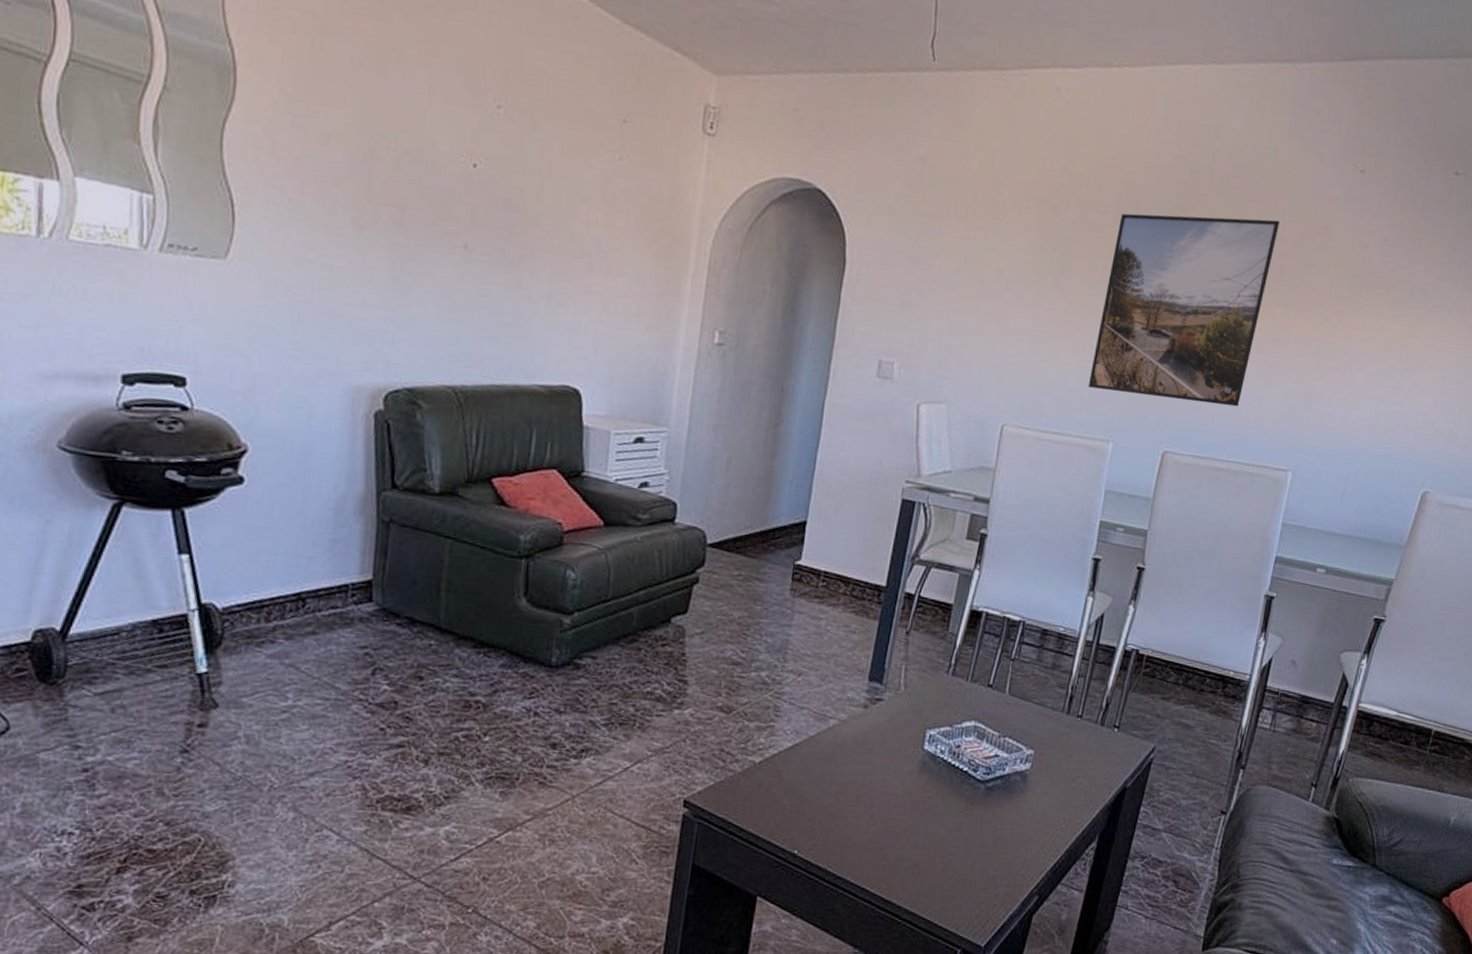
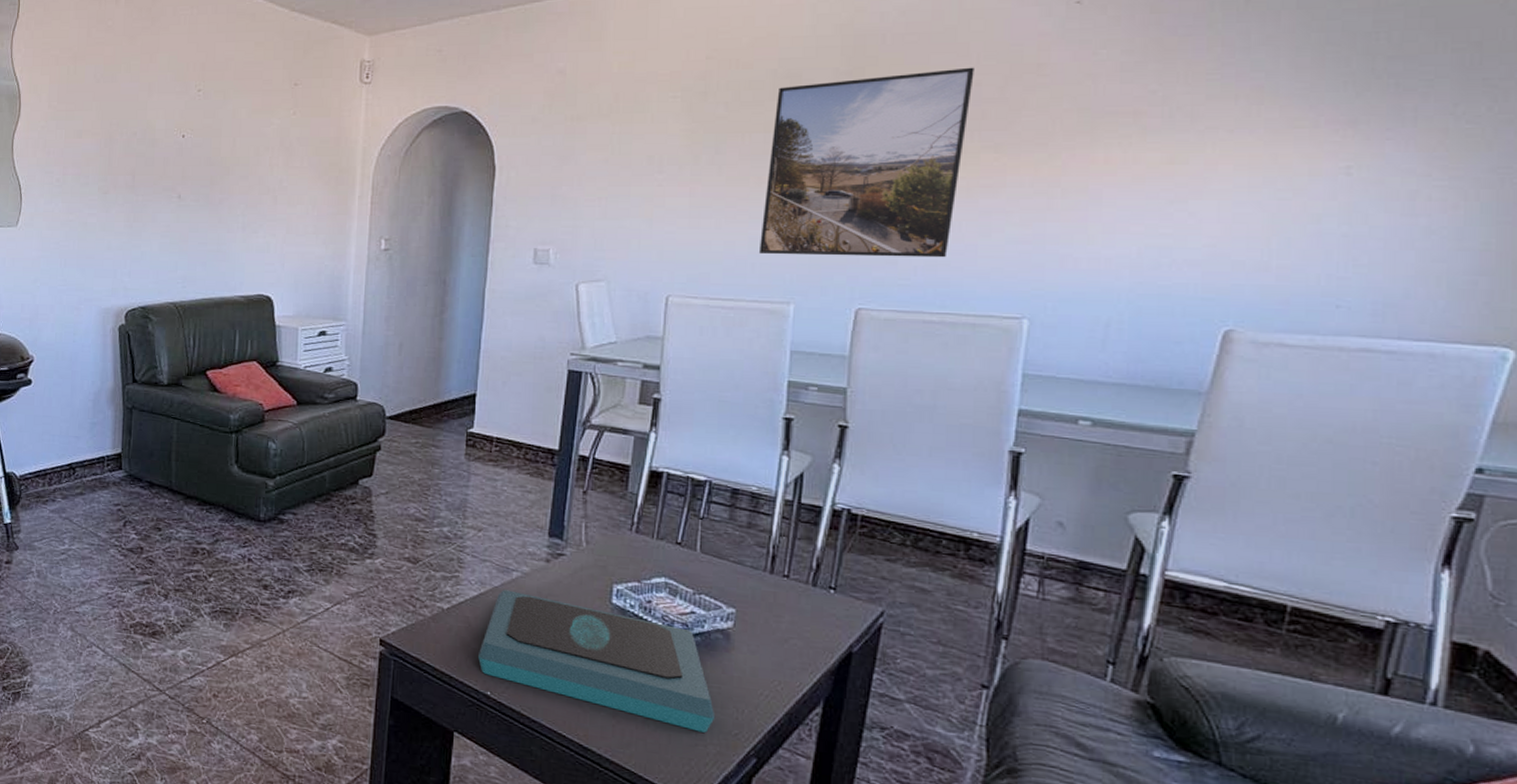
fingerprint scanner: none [788,739,1007,875] -> present [478,590,716,733]

